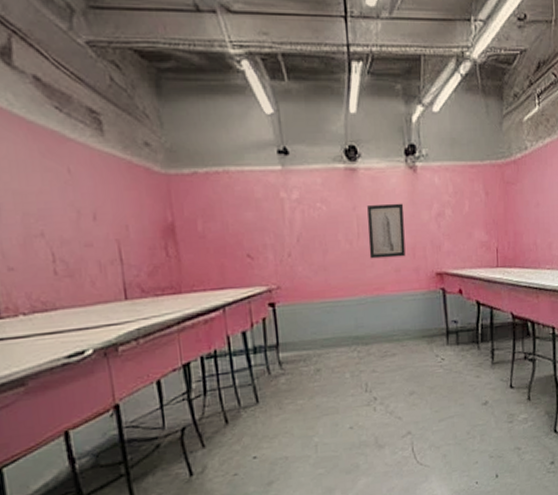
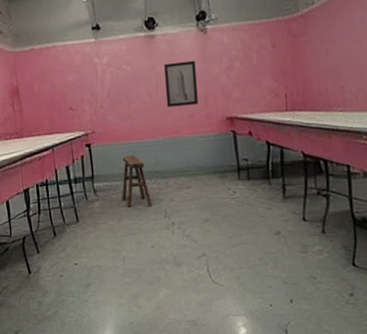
stool: none [314,316,352,384] -> present [122,155,153,209]

